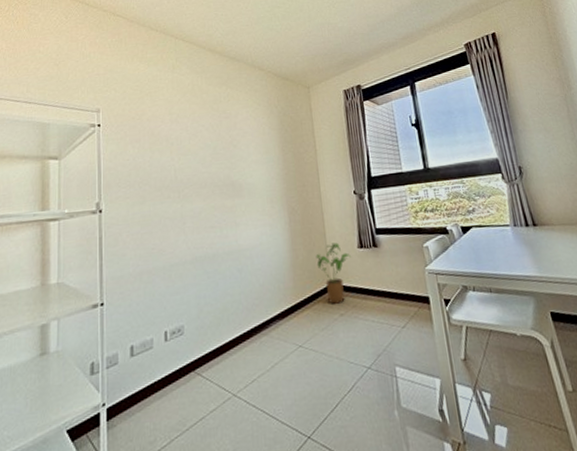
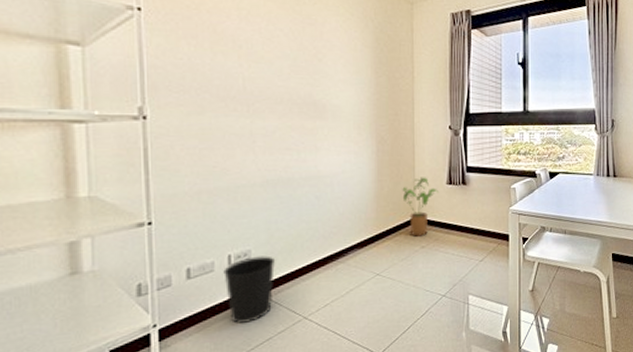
wastebasket: none [161,330,206,402] -> present [223,256,276,324]

